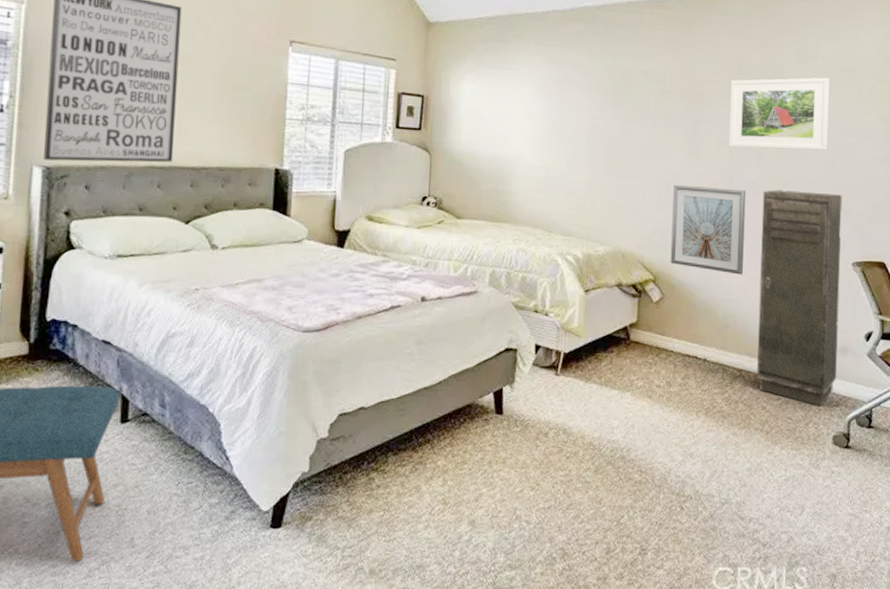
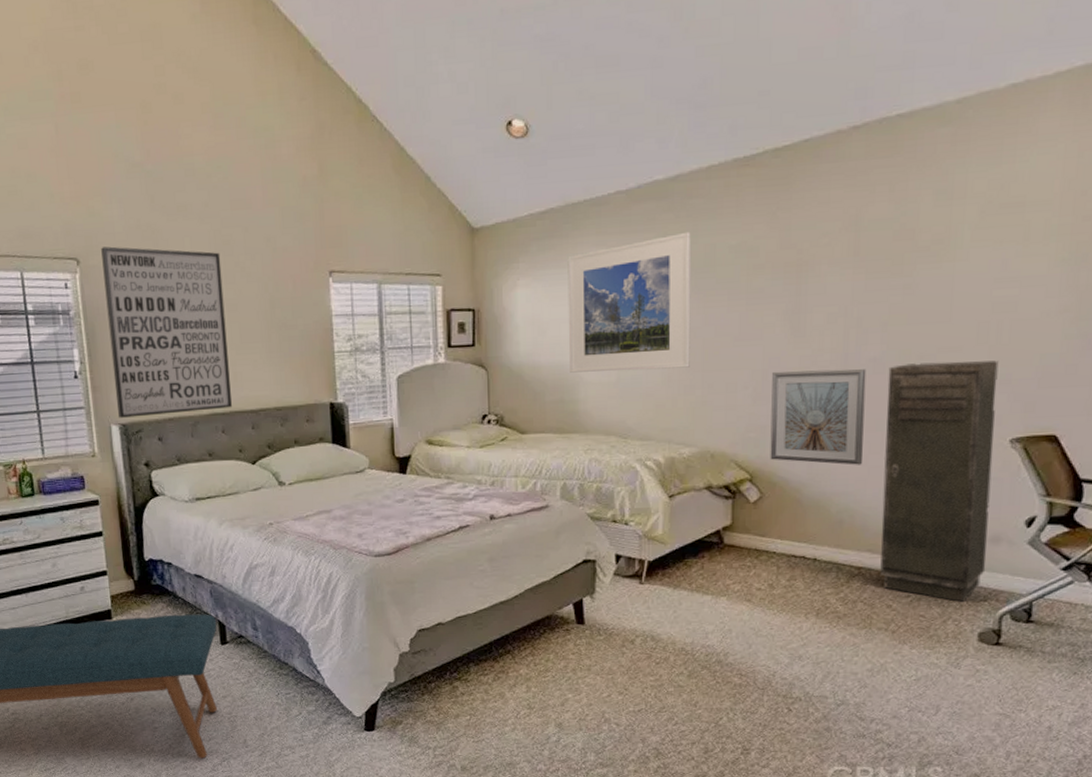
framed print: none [505,53,612,173] -> present [567,231,691,373]
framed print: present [728,77,830,151] -> none [842,218,985,321]

